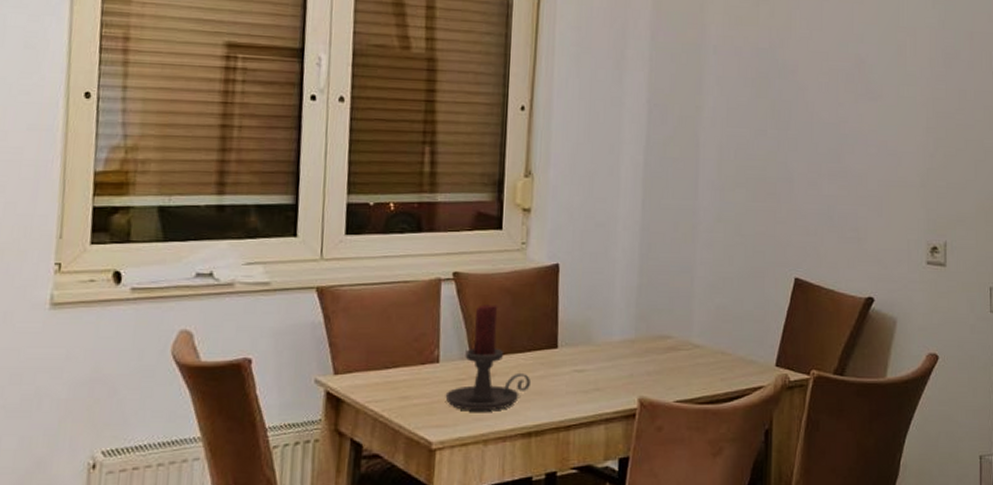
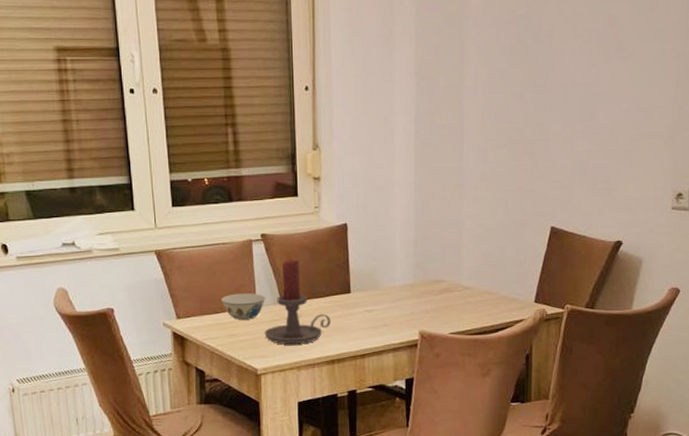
bowl: none [394,344,452,378] -> present [221,293,266,320]

